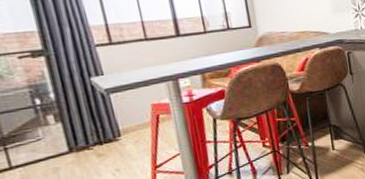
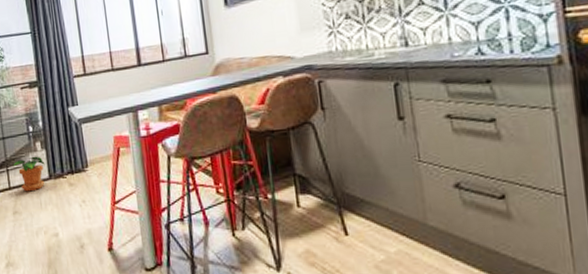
potted plant: none [13,130,64,169] -> present [13,156,45,192]

